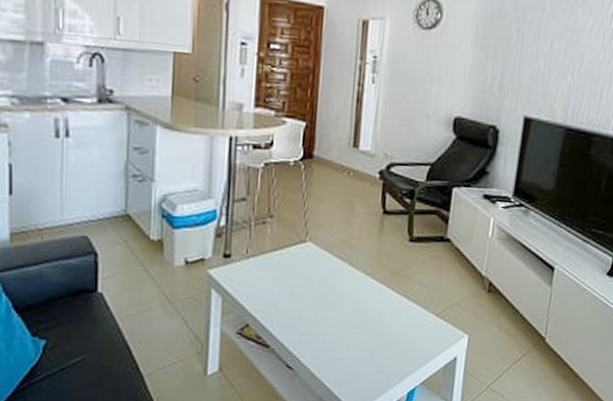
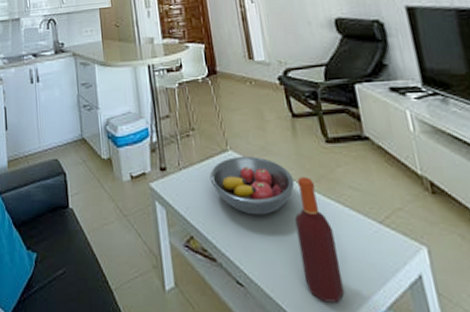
fruit bowl: none [280,249,368,306] -> present [209,157,295,215]
bottle: none [354,271,392,381] -> present [295,176,345,303]

